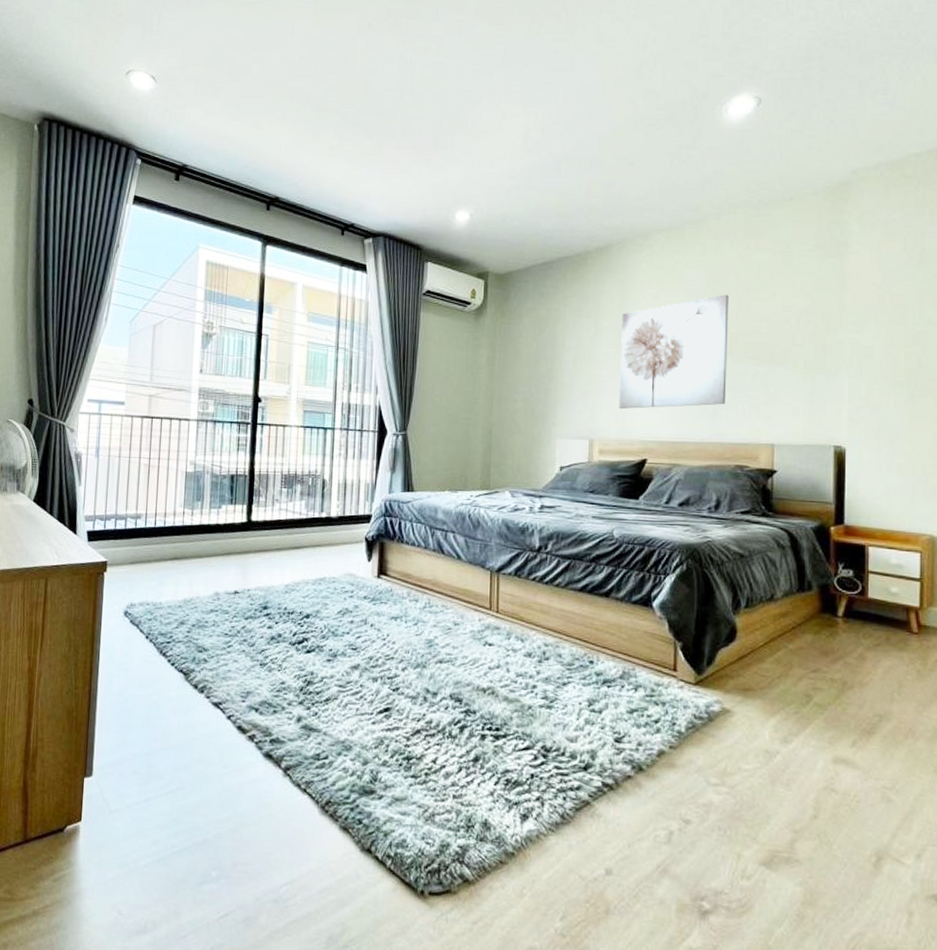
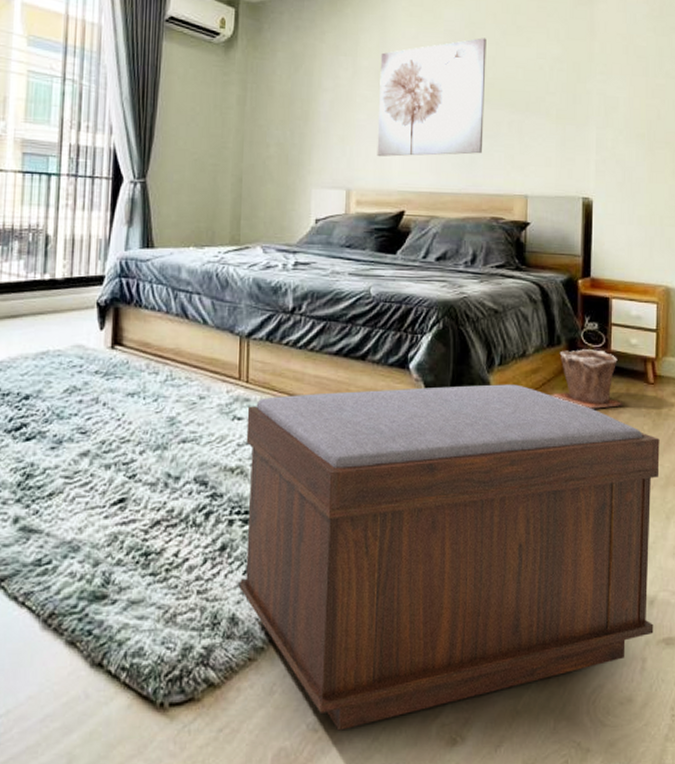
bench: none [491,625,926,939] -> present [239,384,660,731]
plant pot: none [802,595,882,656] -> present [551,349,622,409]

